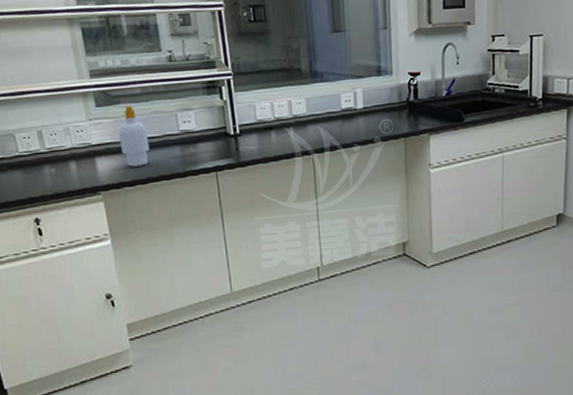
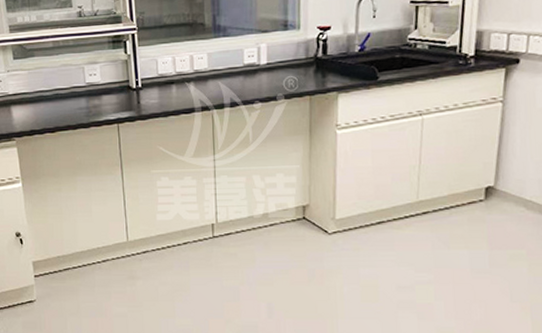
soap bottle: present [119,105,149,167] -> none [32,58,58,116]

